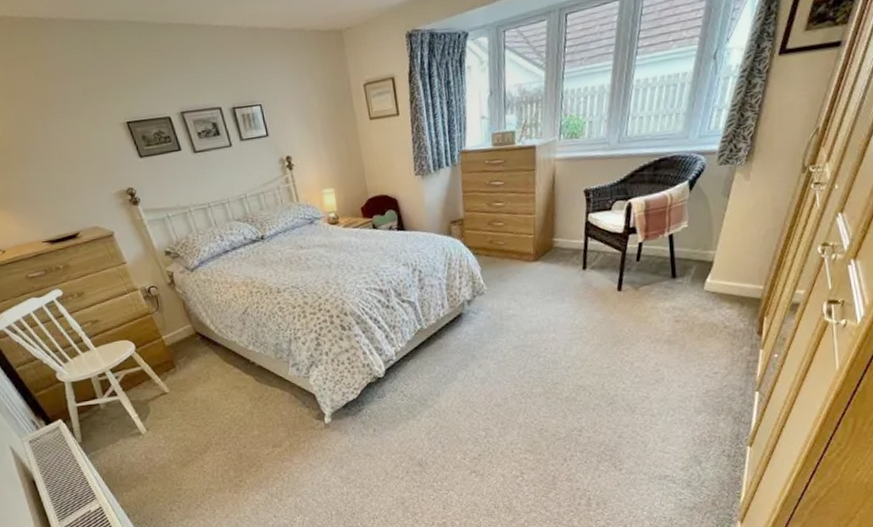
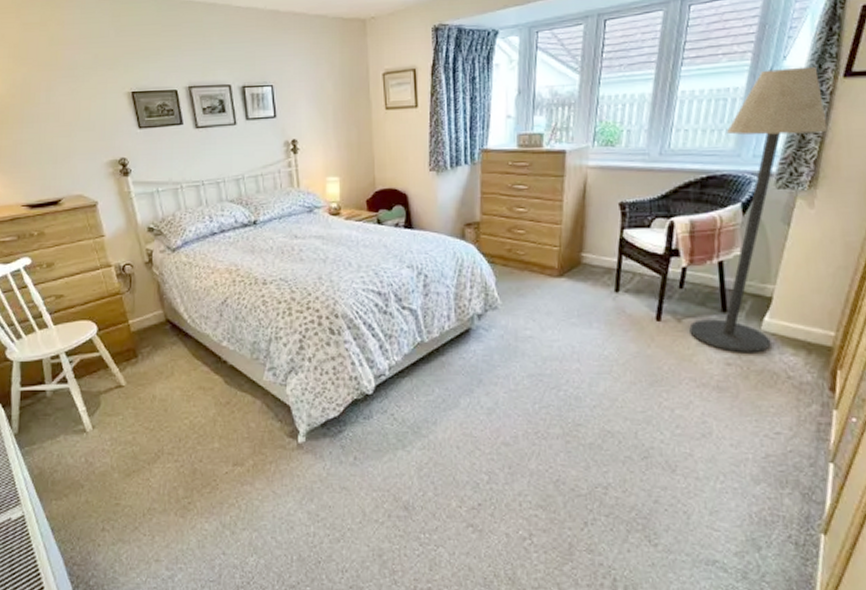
floor lamp: none [645,46,764,311] -> present [689,66,828,353]

